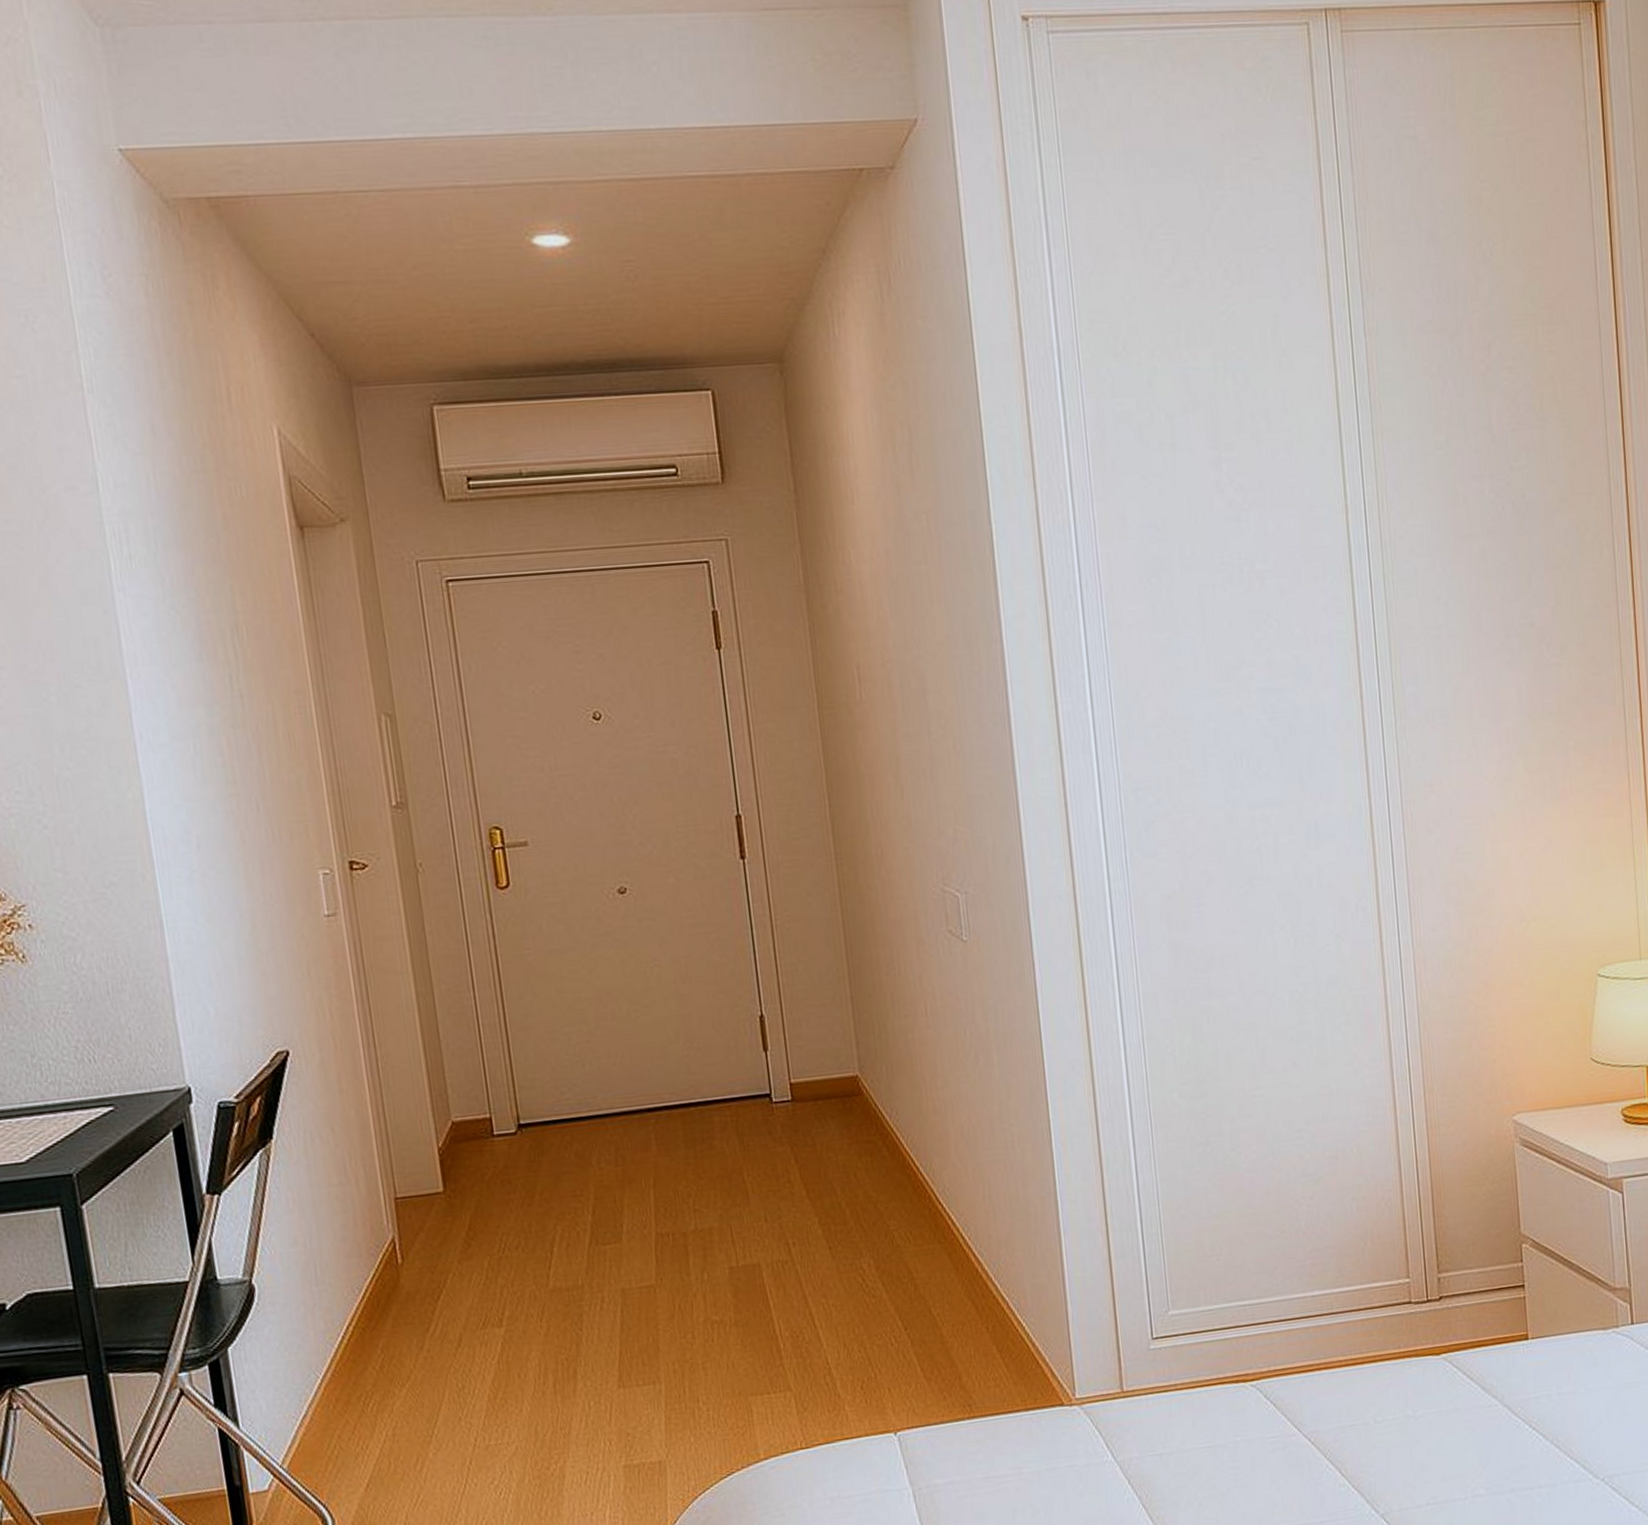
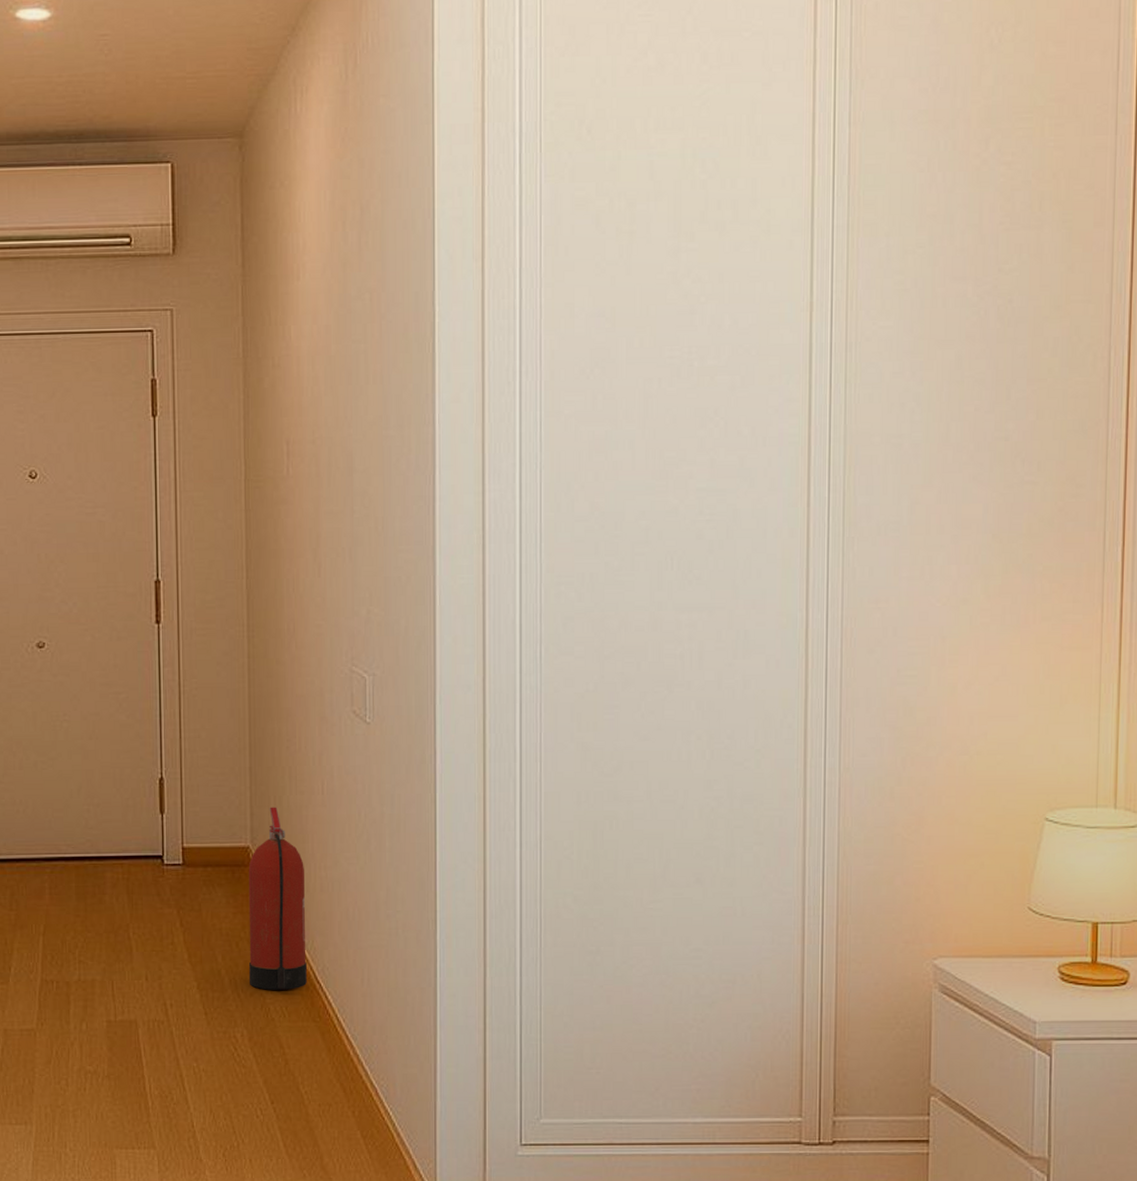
fire extinguisher: none [859,1033,929,1217] -> present [248,807,307,990]

